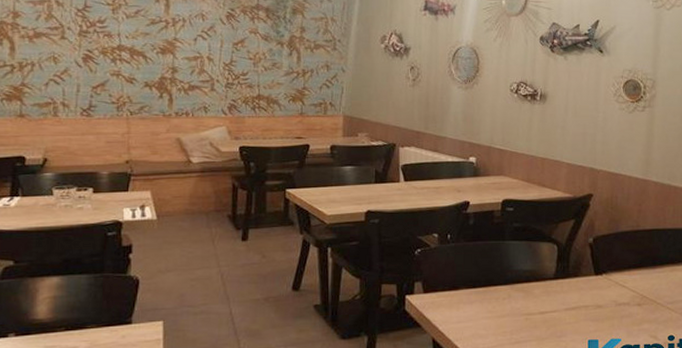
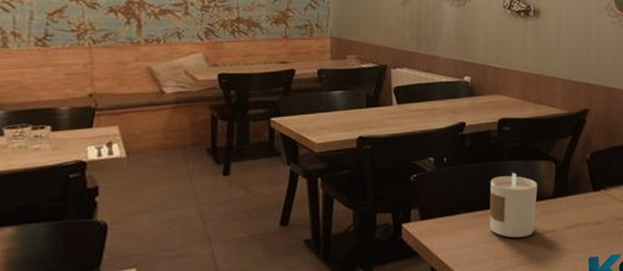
candle: none [490,252,539,316] -> present [489,172,537,238]

